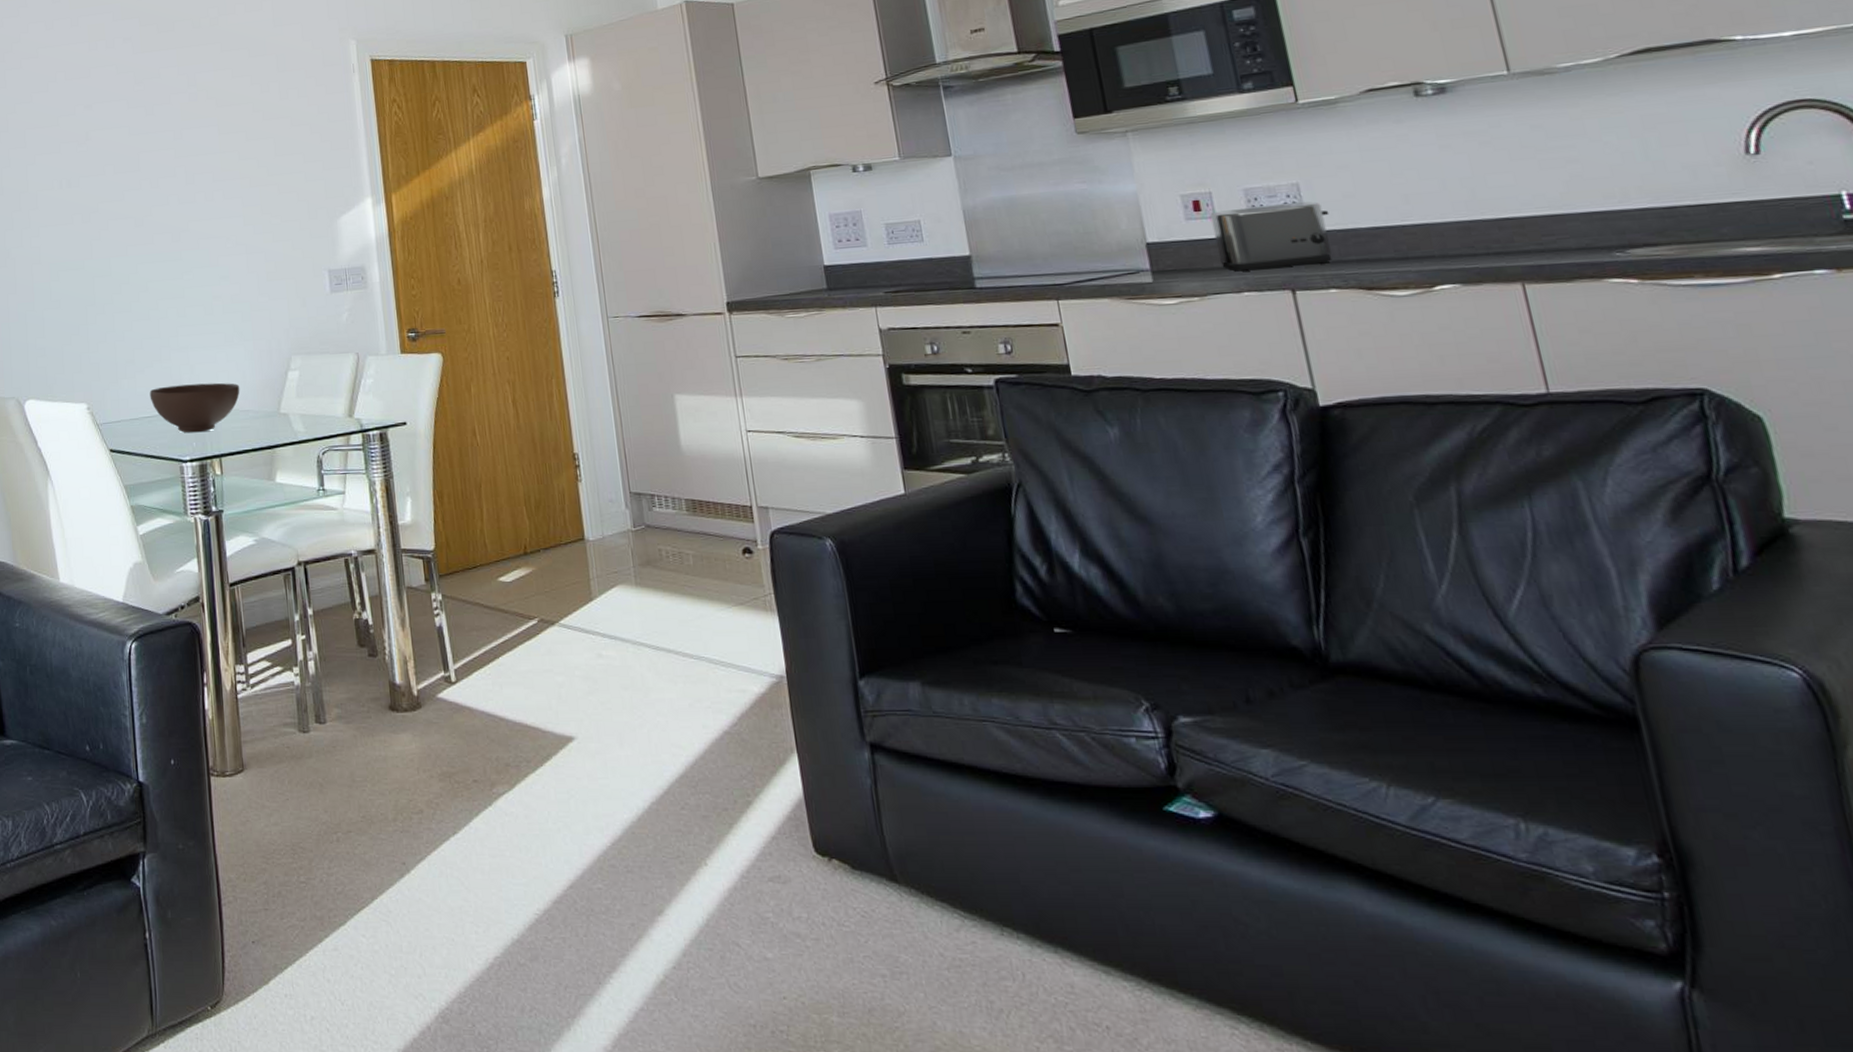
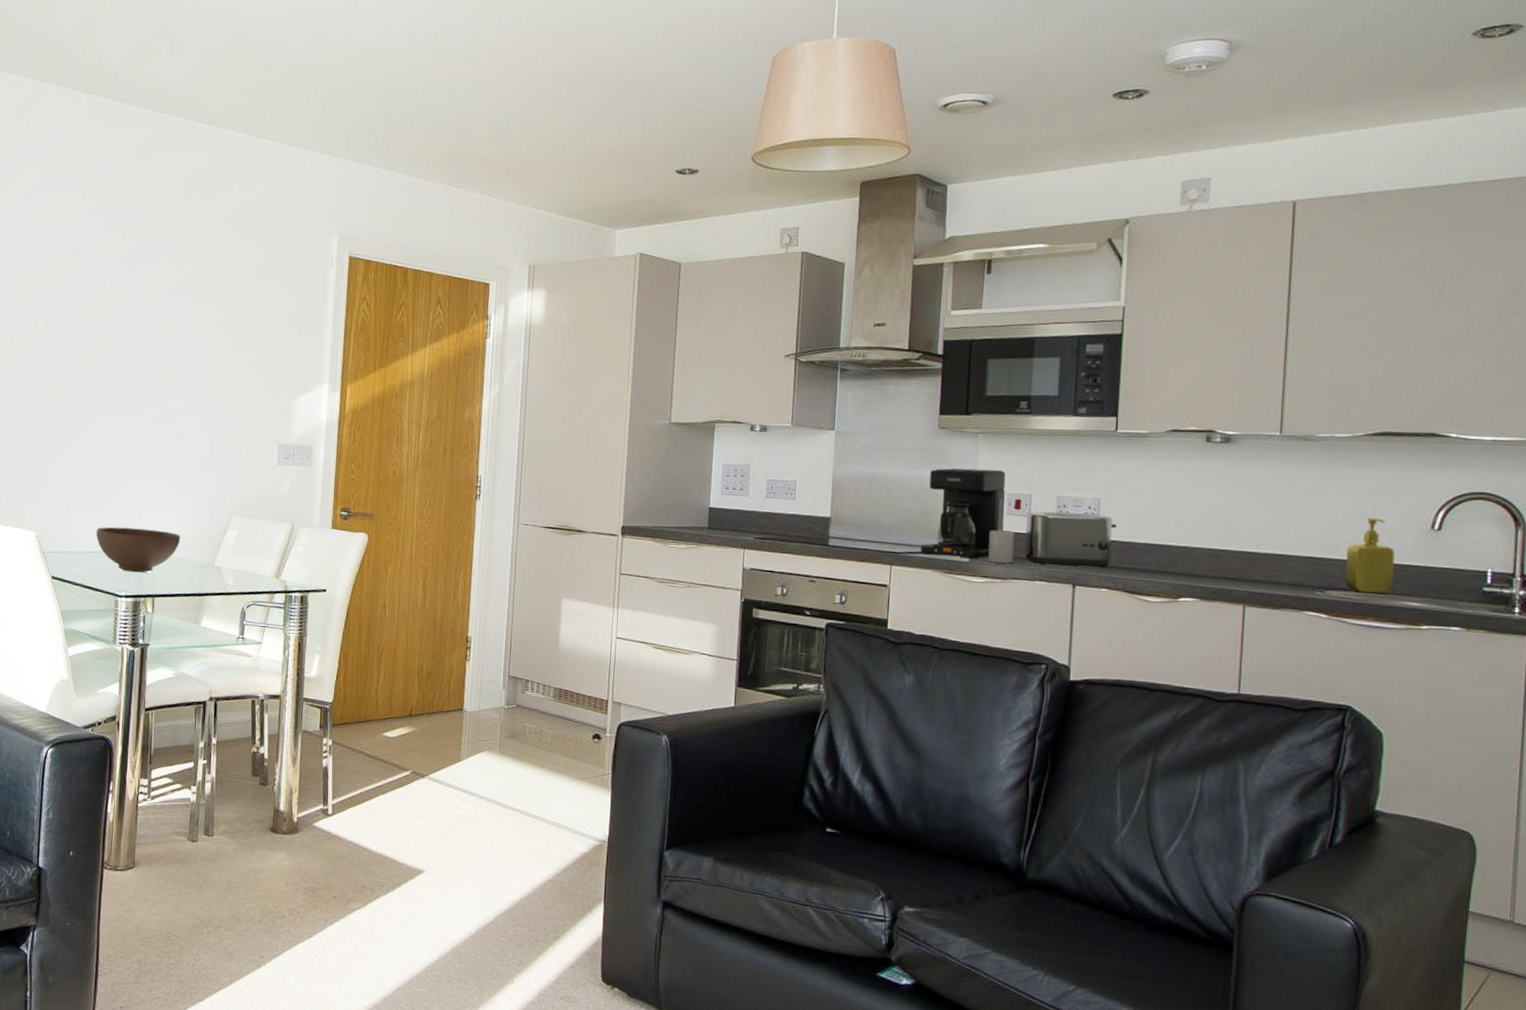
coffee maker: none [1078,170,1187,281] -> present [920,468,1006,559]
mug: none [1169,238,1209,279] -> present [988,530,1016,564]
soap dispenser: none [1639,151,1717,246] -> present [1345,517,1395,594]

